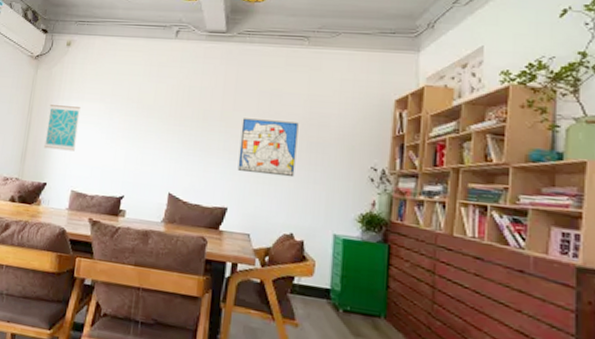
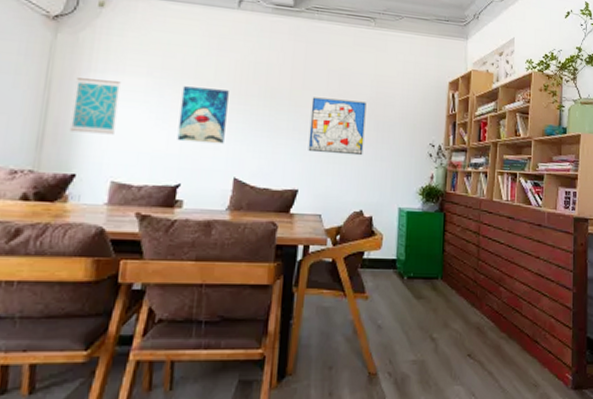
wall art: none [122,110,166,162] -> present [177,86,229,145]

